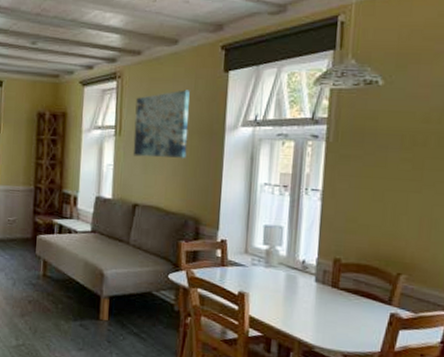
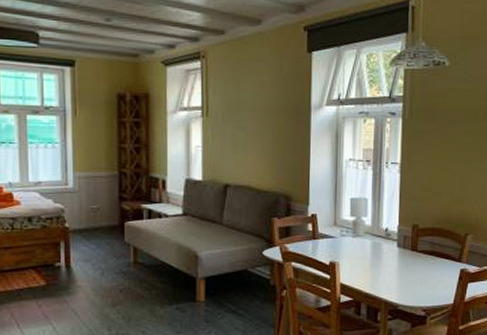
wall art: present [132,90,190,159] -> none [221,70,276,139]

